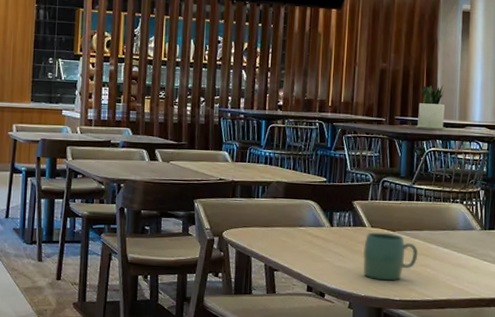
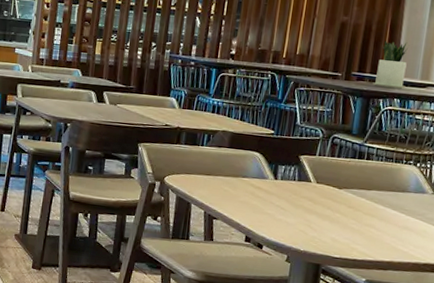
mug: present [362,232,418,281] -> none [303,188,364,238]

